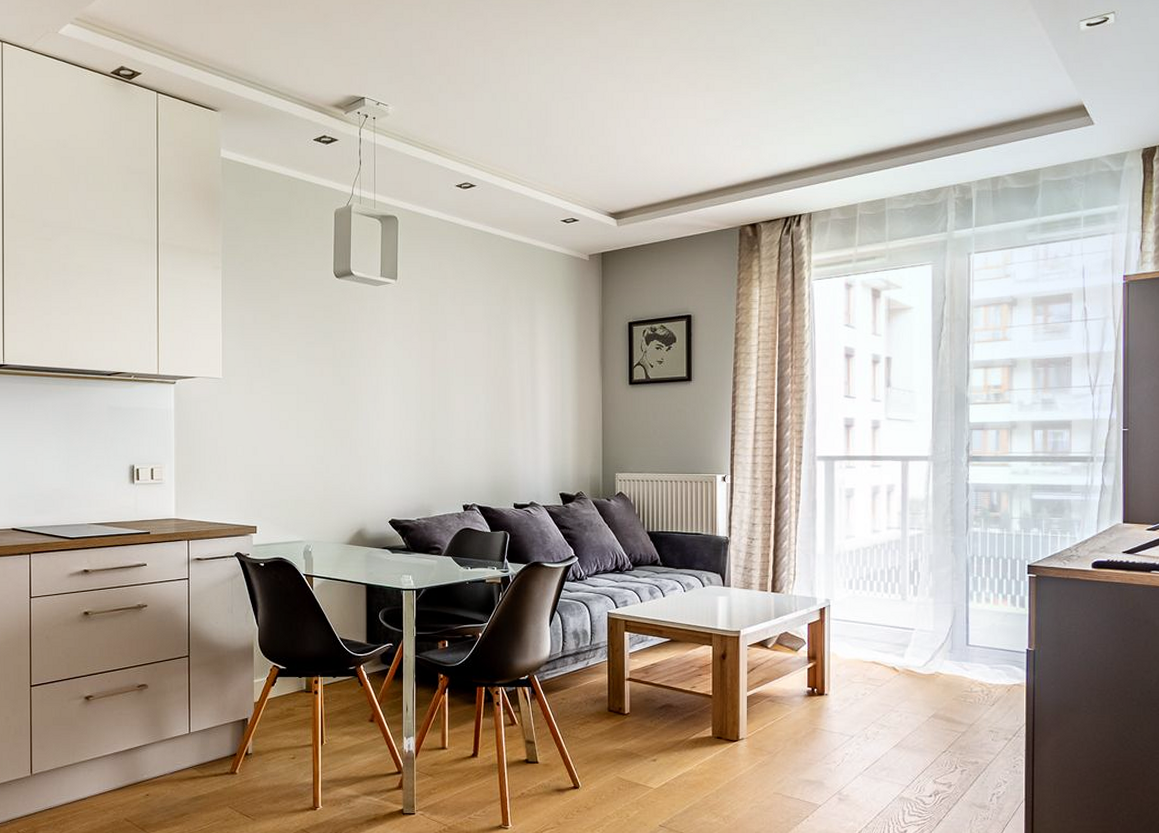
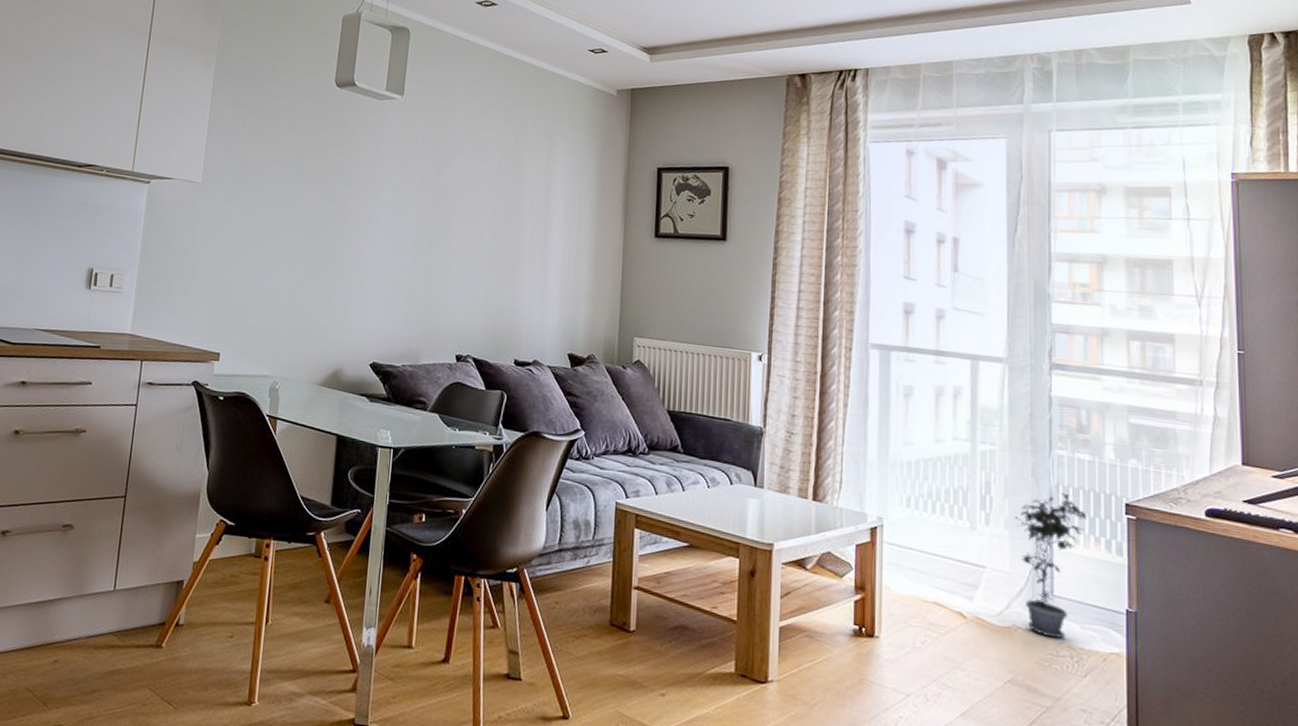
potted plant: none [938,562,996,679] -> present [1015,493,1087,639]

